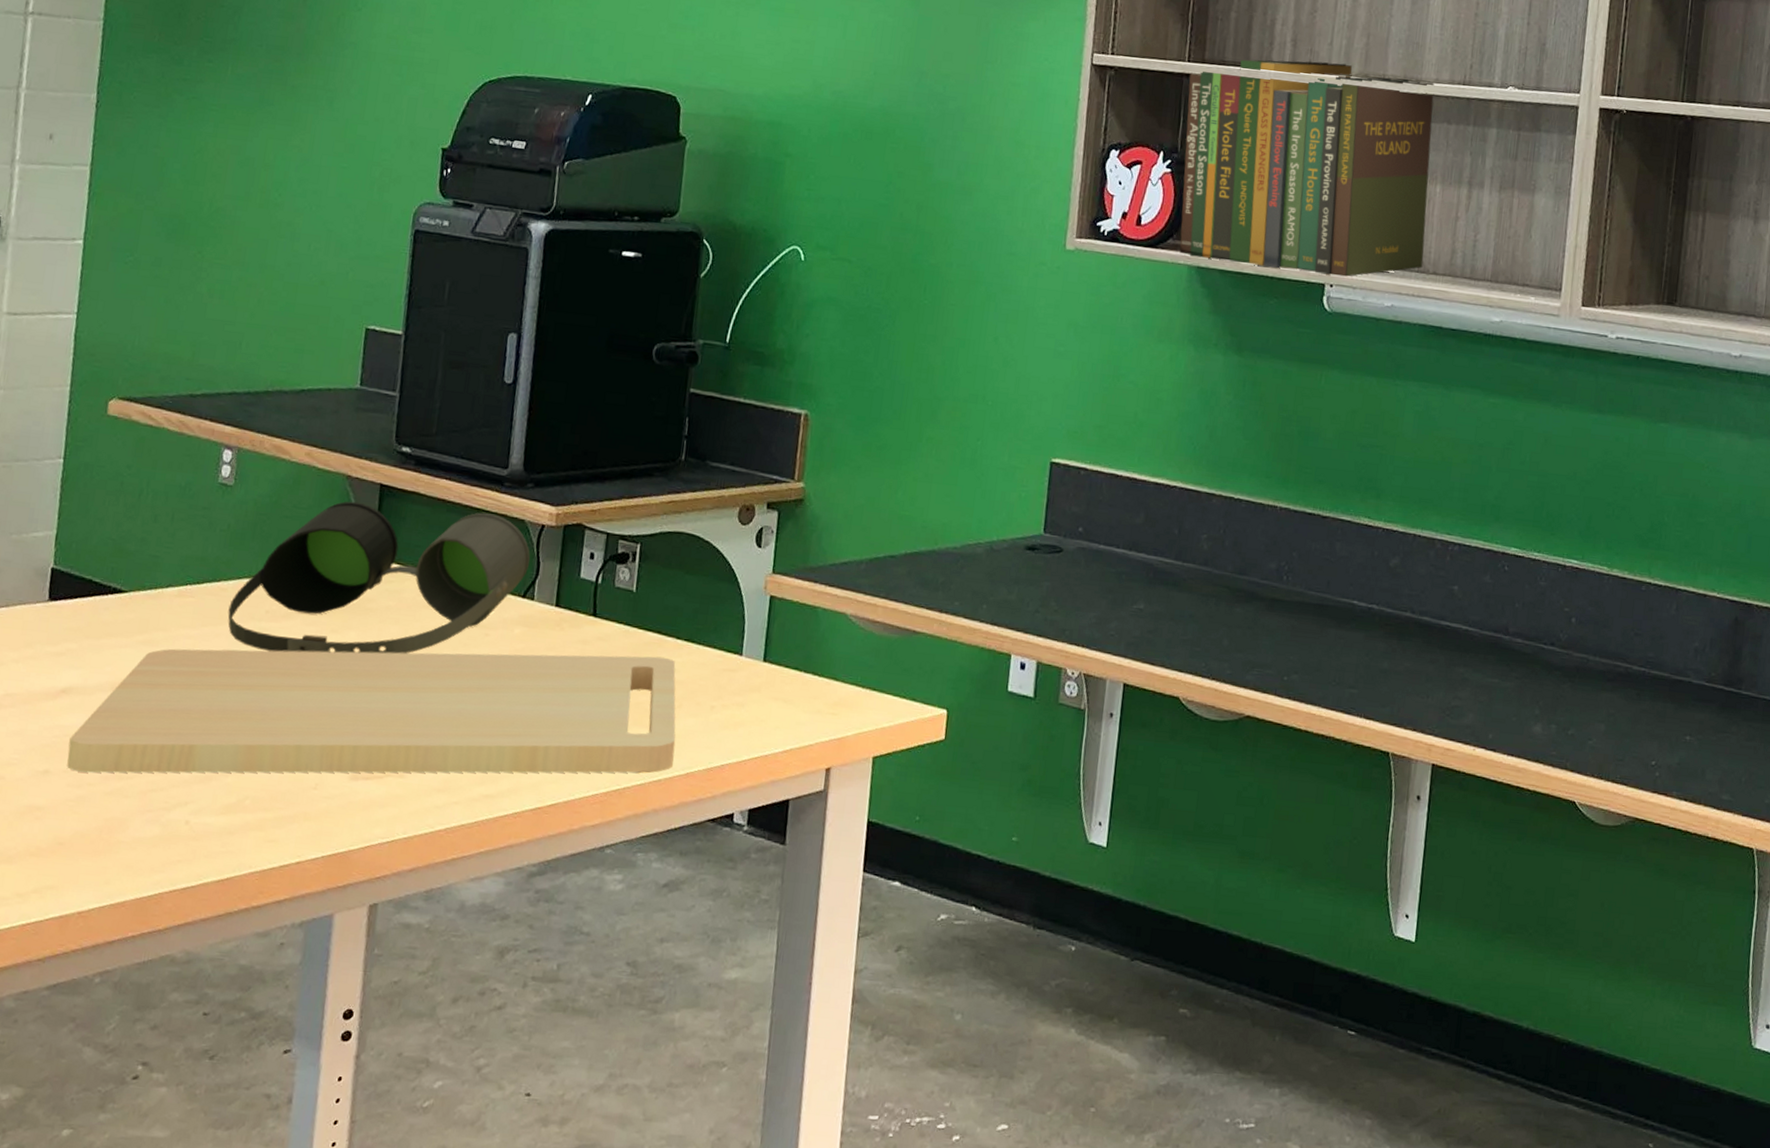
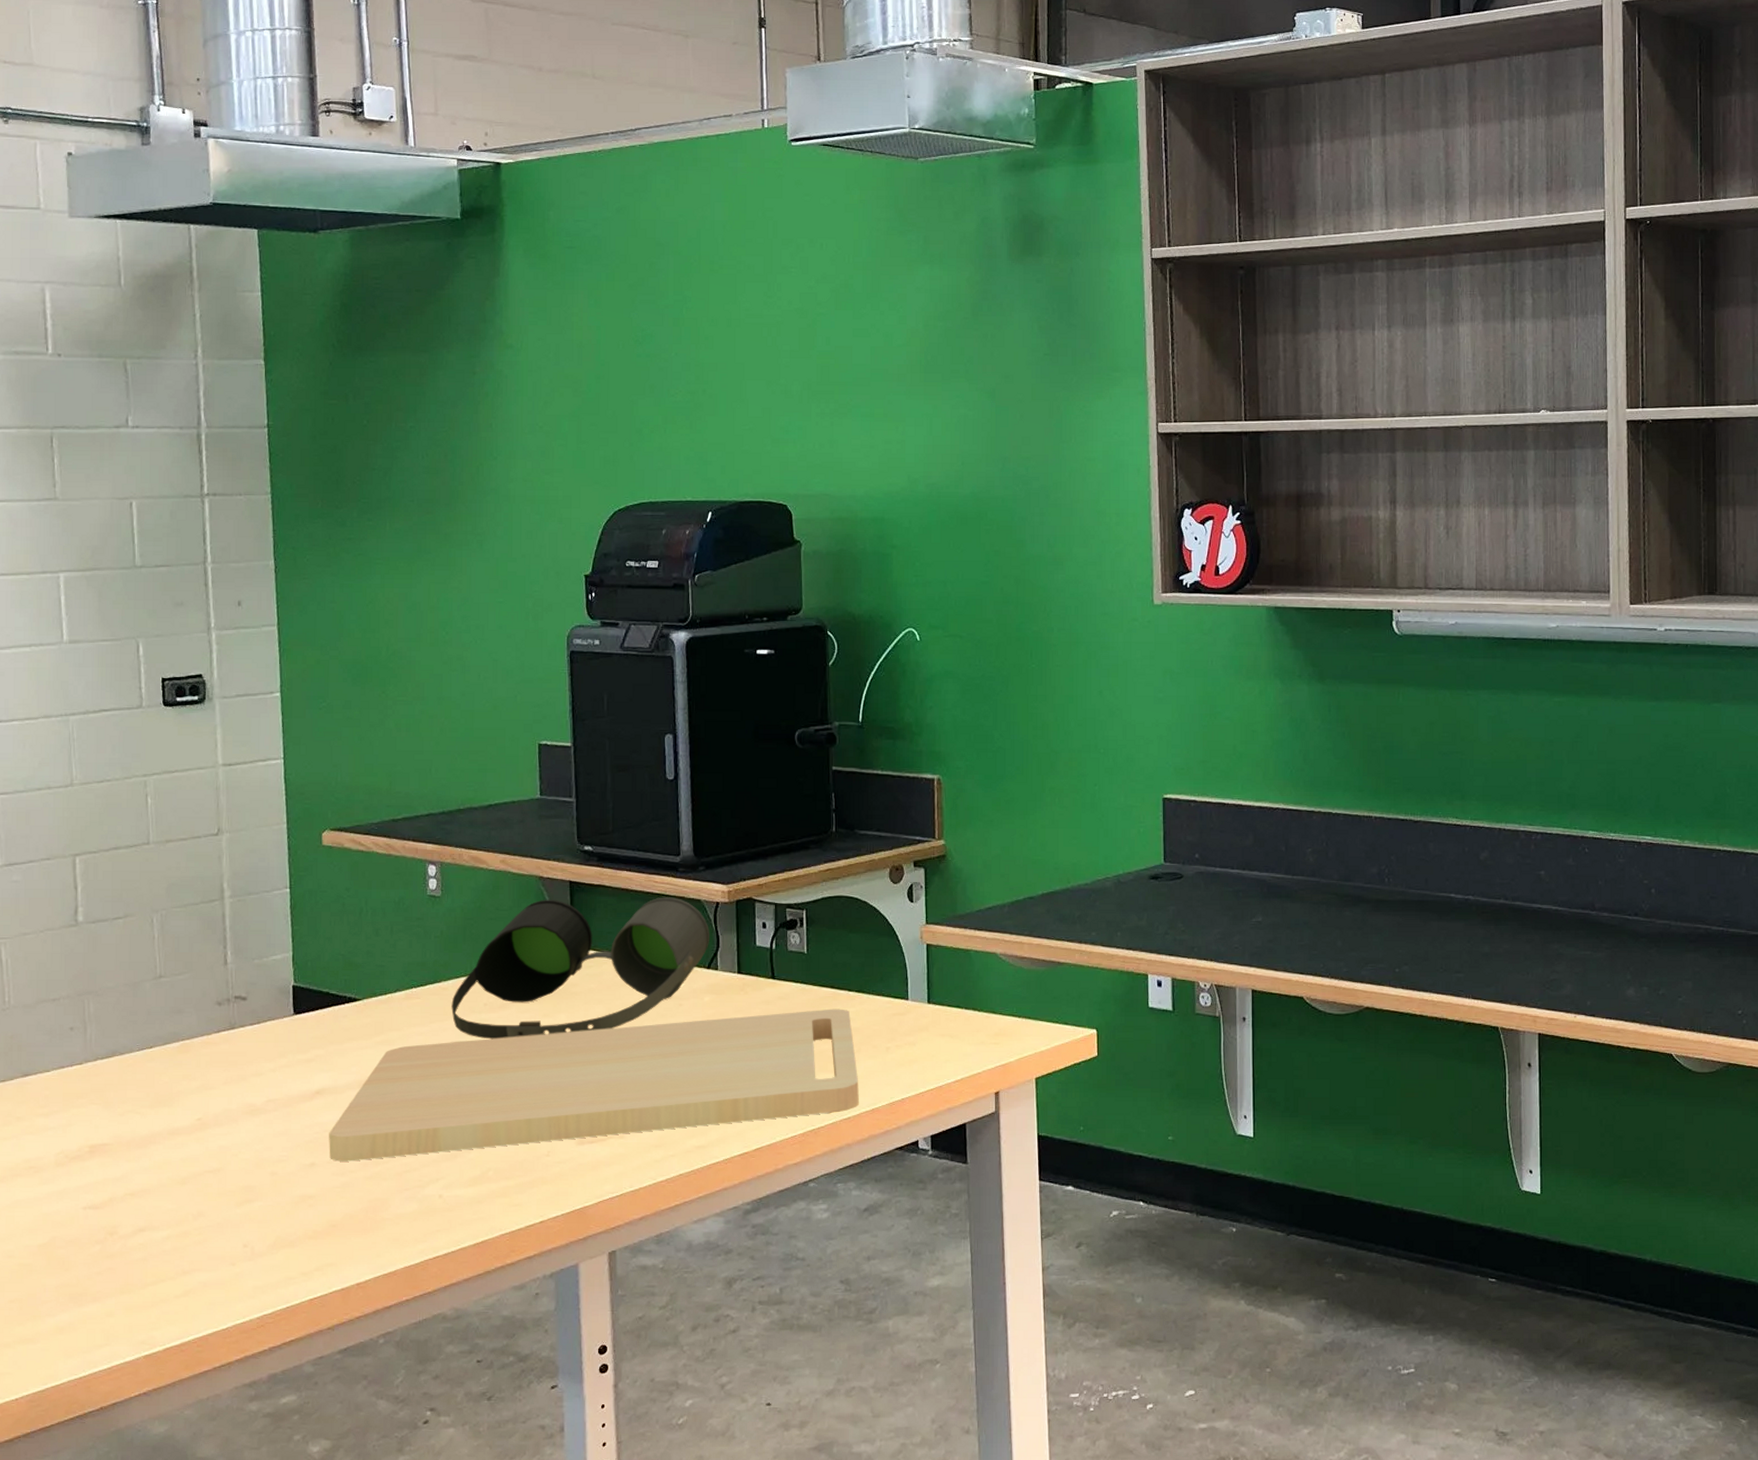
books: present [1179,59,1434,277] -> none [1247,406,1480,601]

